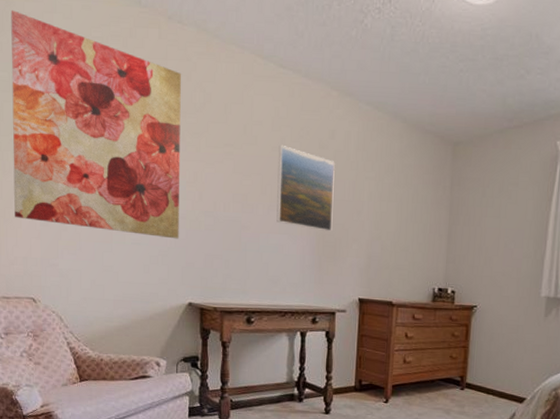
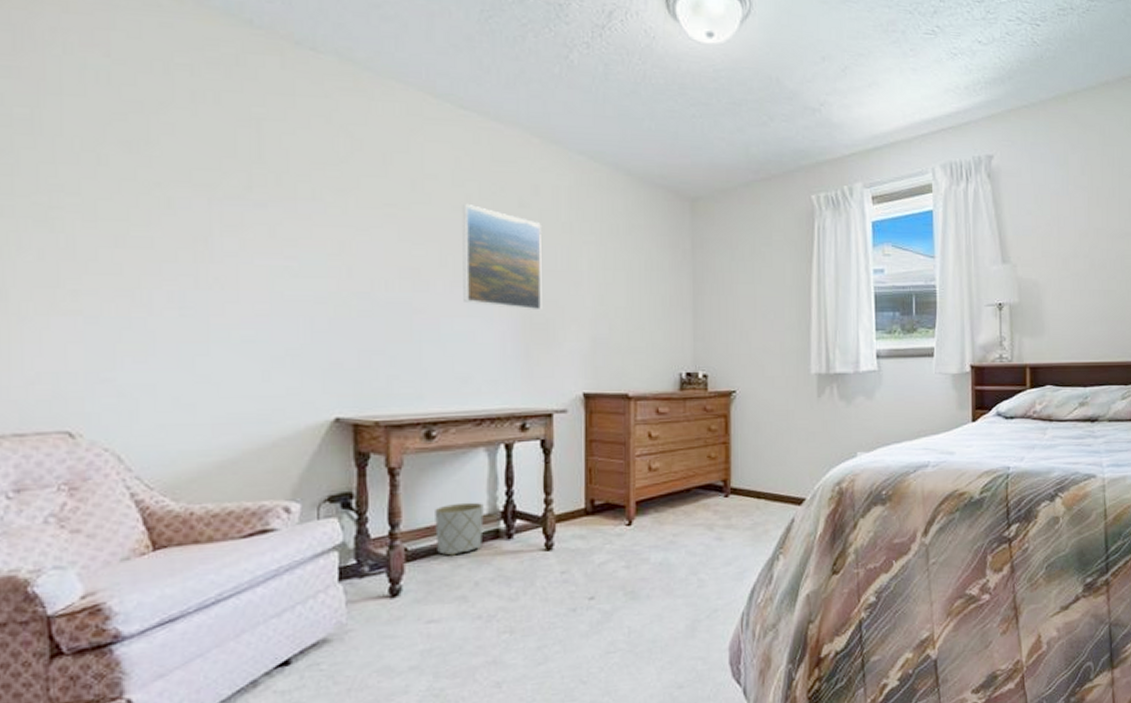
wall art: present [11,10,182,239] -> none [36,24,318,332]
planter: none [251,372,284,409] -> present [435,502,484,556]

